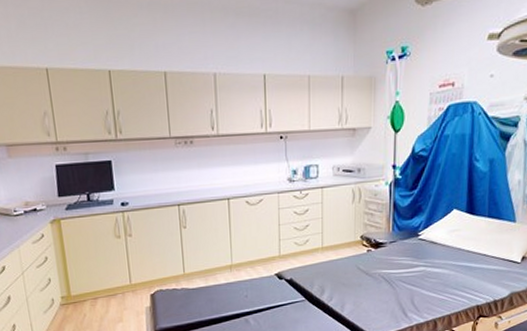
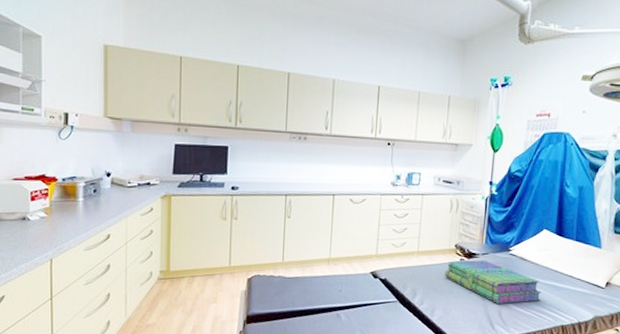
stack of books: none [351,248,455,291] -> present [444,260,542,304]

